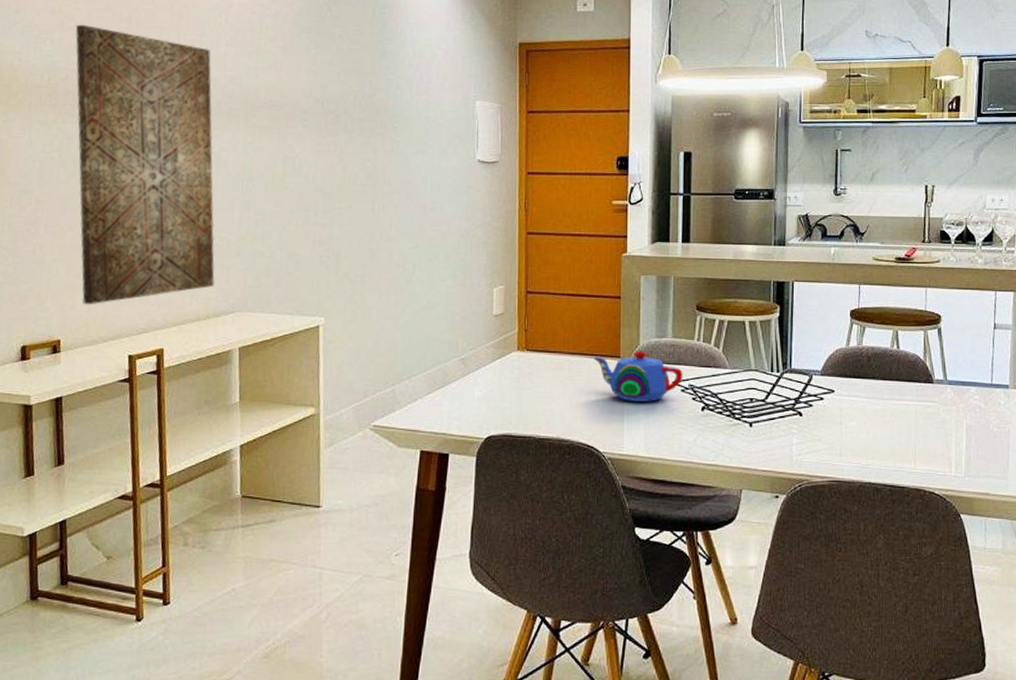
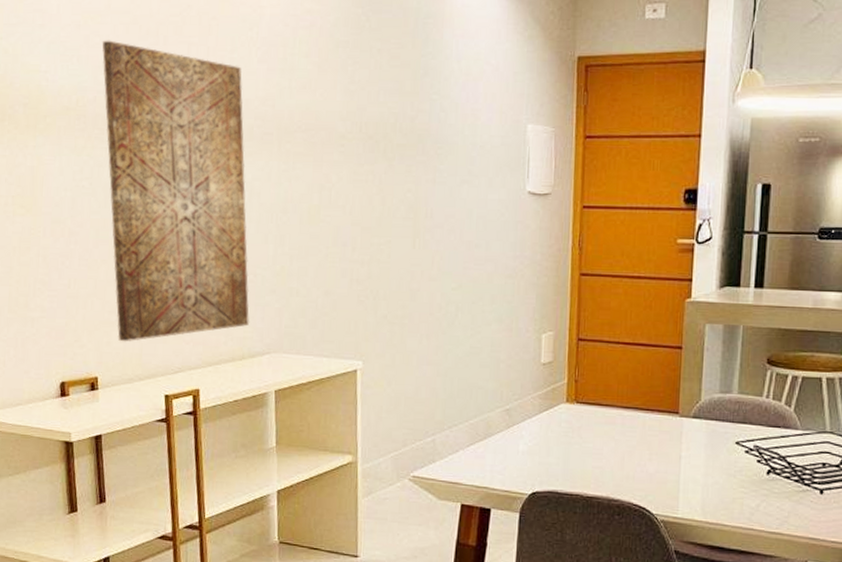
teapot: present [593,351,683,402] -> none [649,407,748,463]

